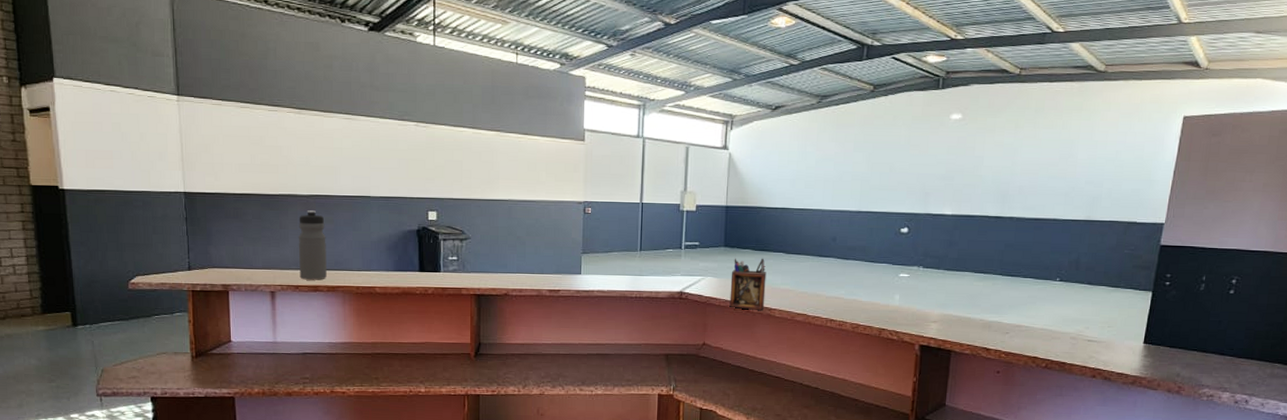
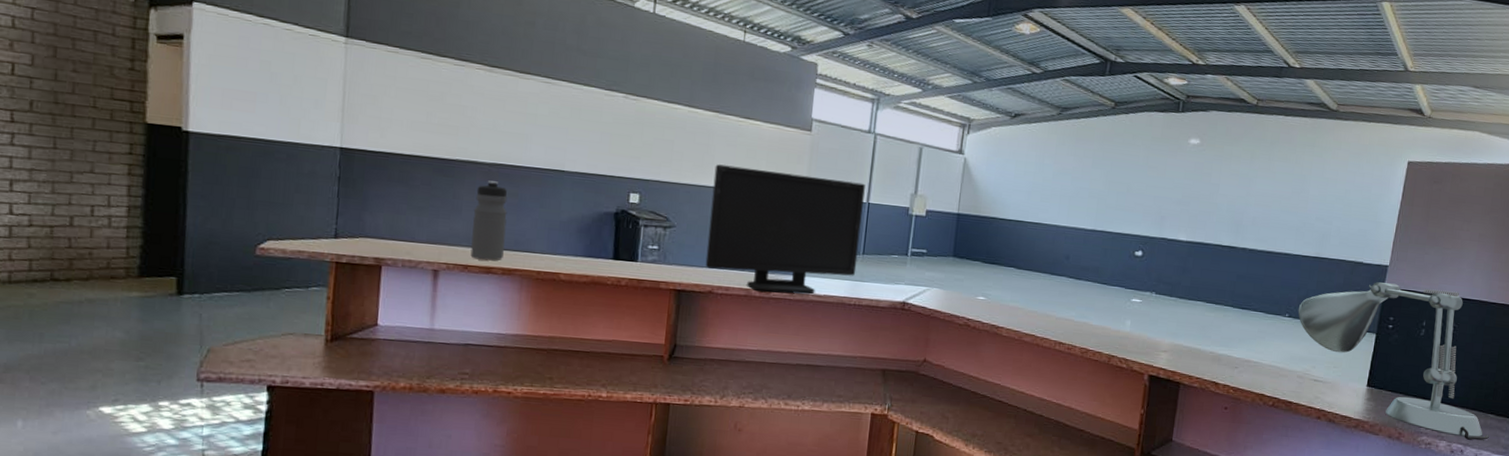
computer monitor: none [499,179,638,291] -> present [705,164,865,294]
desk organizer: present [729,258,766,310] -> none [954,270,996,328]
desk lamp: none [1069,240,1276,390] -> present [1298,282,1489,440]

